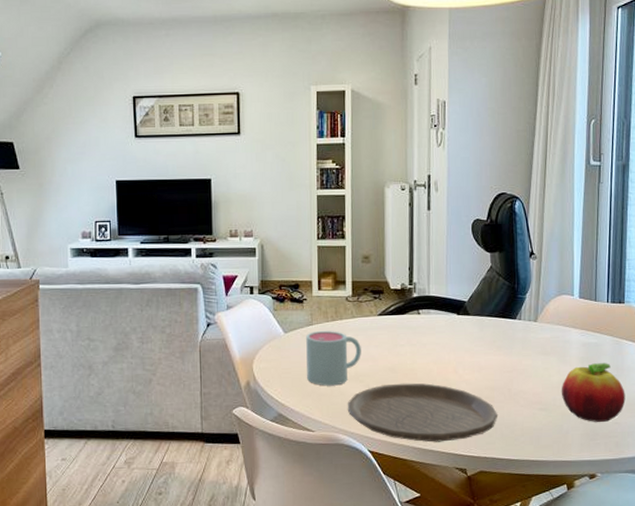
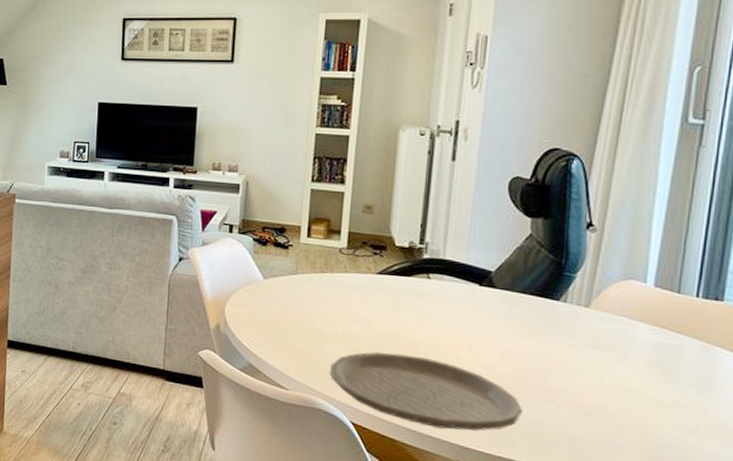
mug: present [306,331,361,386] -> none [285,281,353,344]
fruit: present [561,363,626,422] -> none [615,369,713,446]

